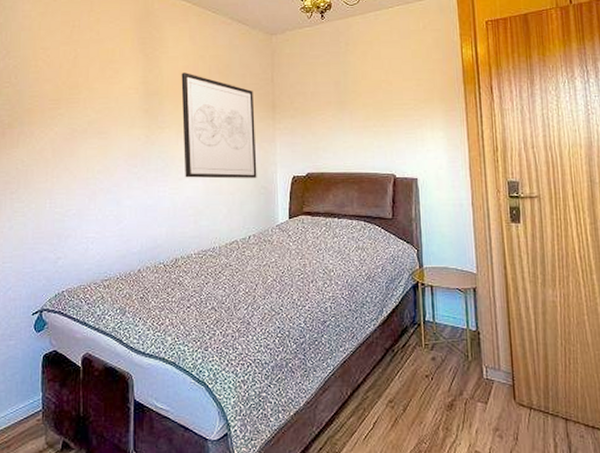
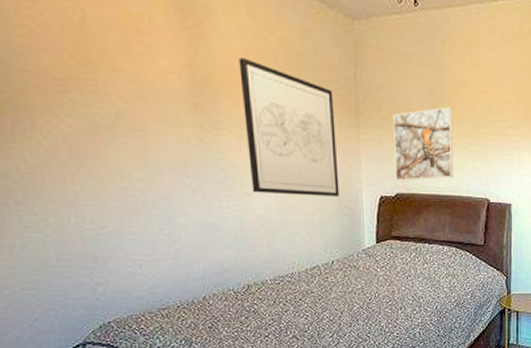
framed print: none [303,95,360,161] -> present [392,106,454,181]

